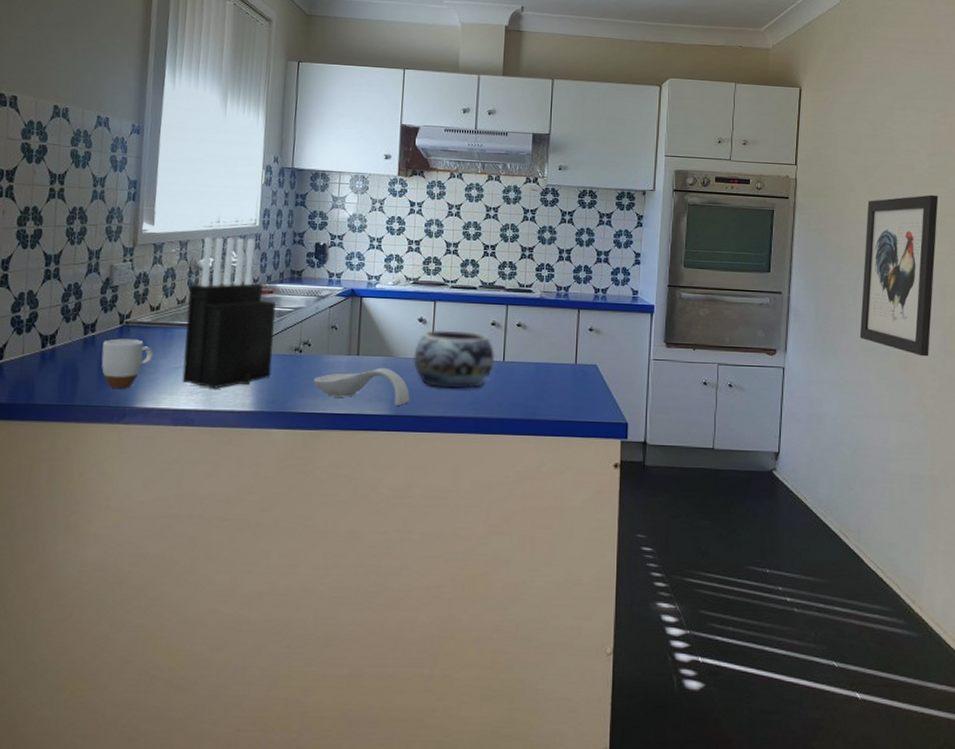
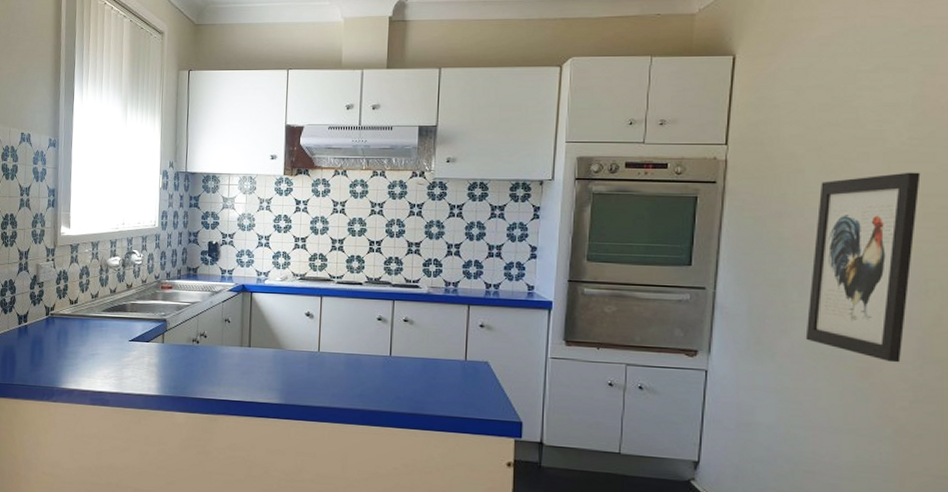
mug: present [101,338,154,389] -> none [33,328,74,372]
knife block: present [182,236,277,389] -> none [97,237,176,374]
spoon rest: present [313,367,410,406] -> none [209,359,299,396]
decorative bowl: present [413,330,496,389] -> none [302,324,382,382]

